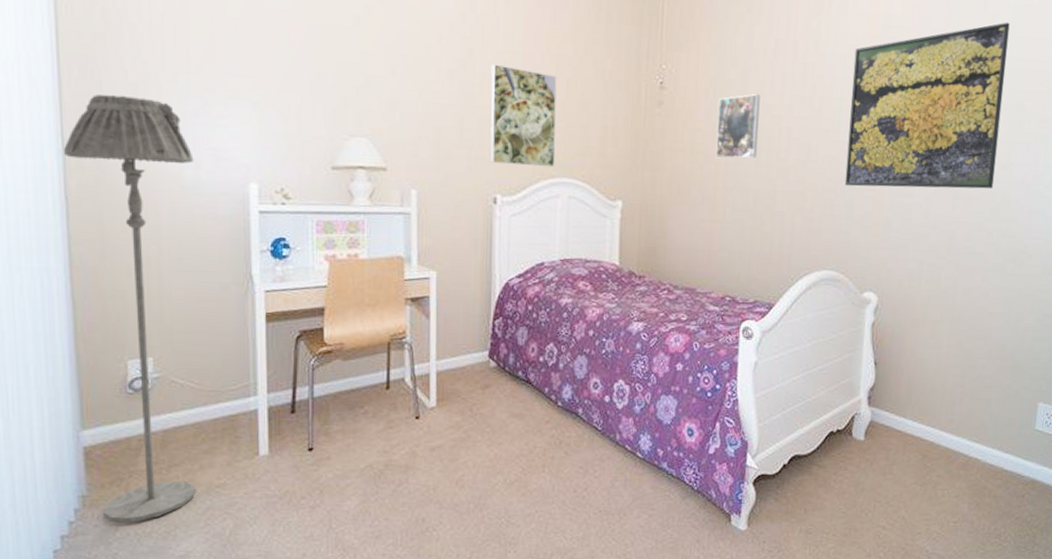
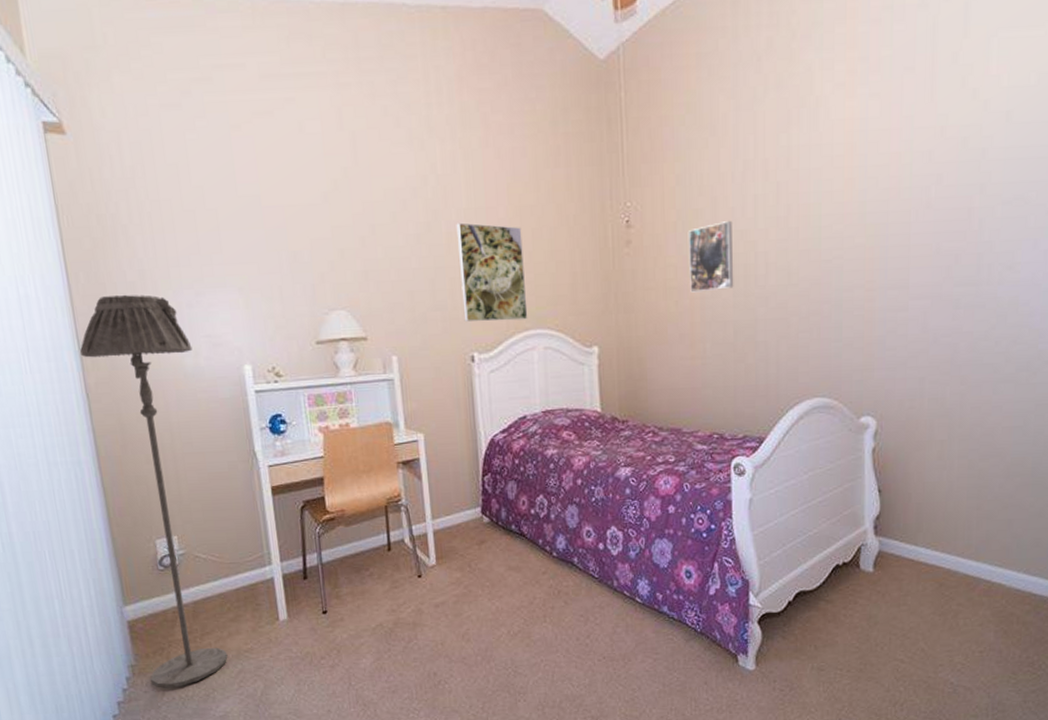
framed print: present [844,22,1010,189] -> none [830,108,1005,307]

